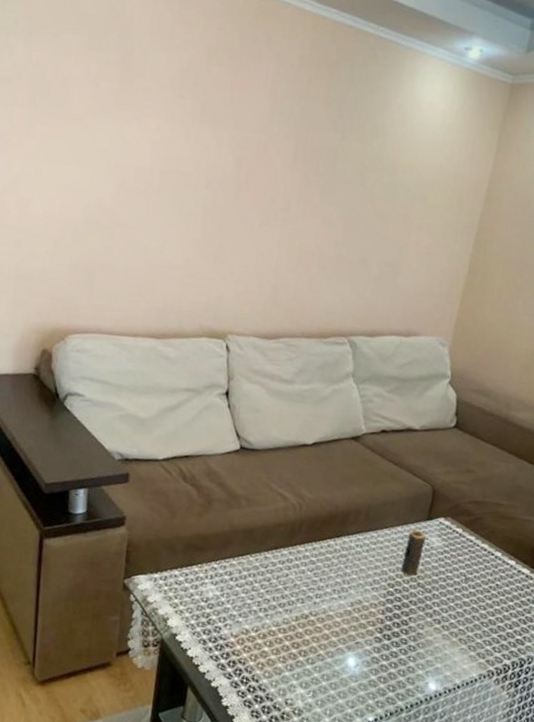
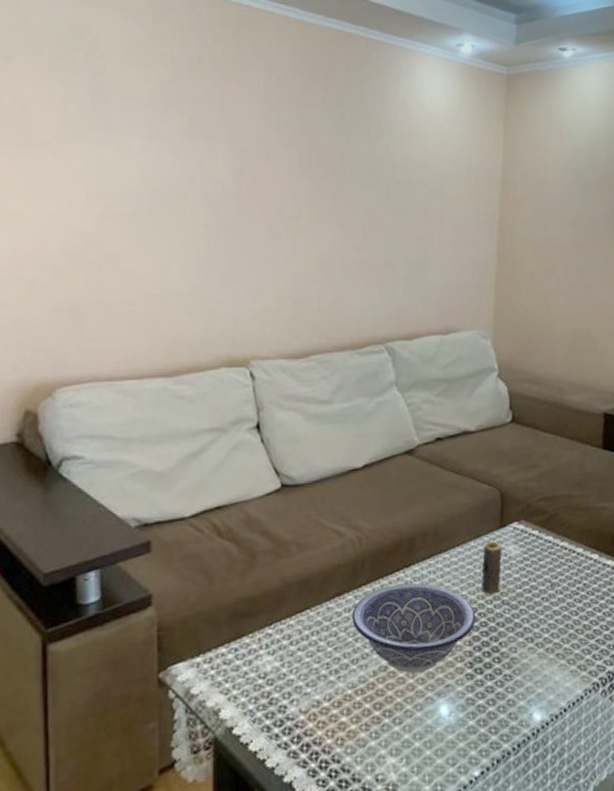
decorative bowl: none [284,549,393,627] -> present [352,583,476,673]

